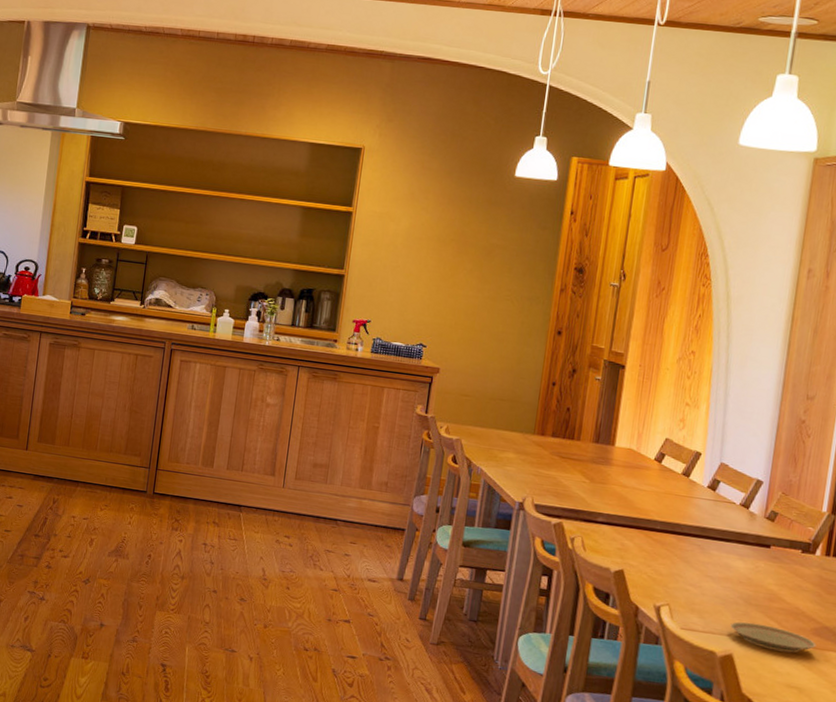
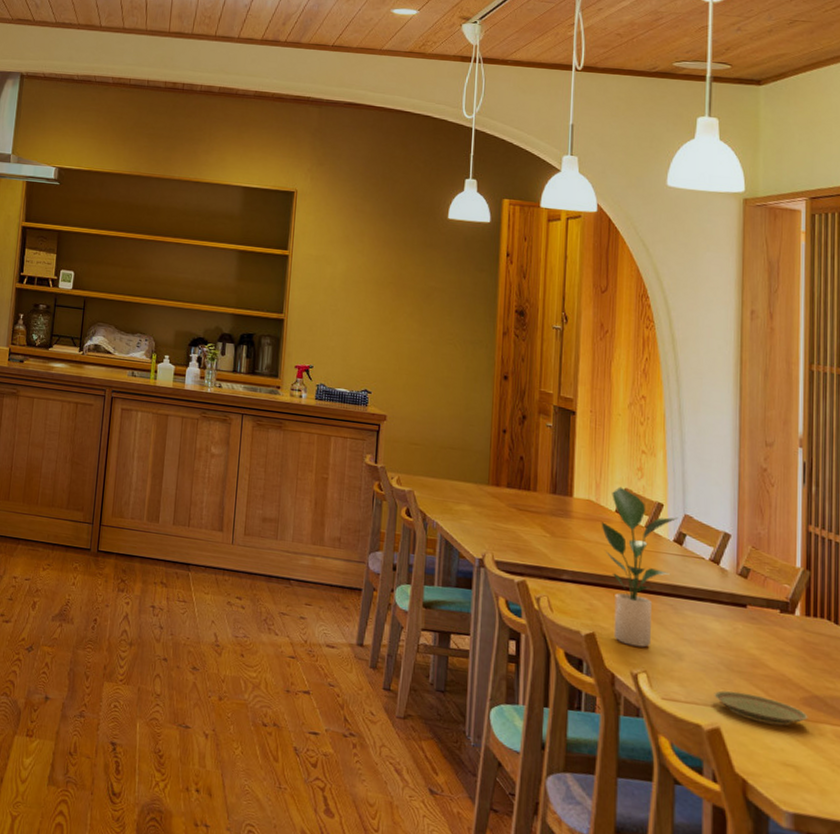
potted plant: none [639,436,714,583] -> present [601,486,677,648]

